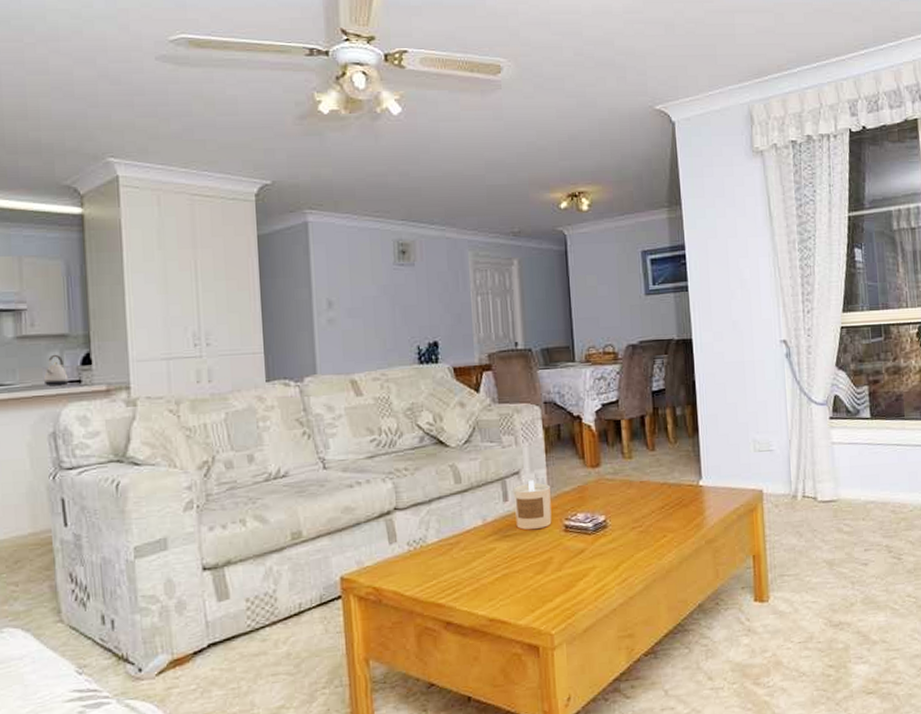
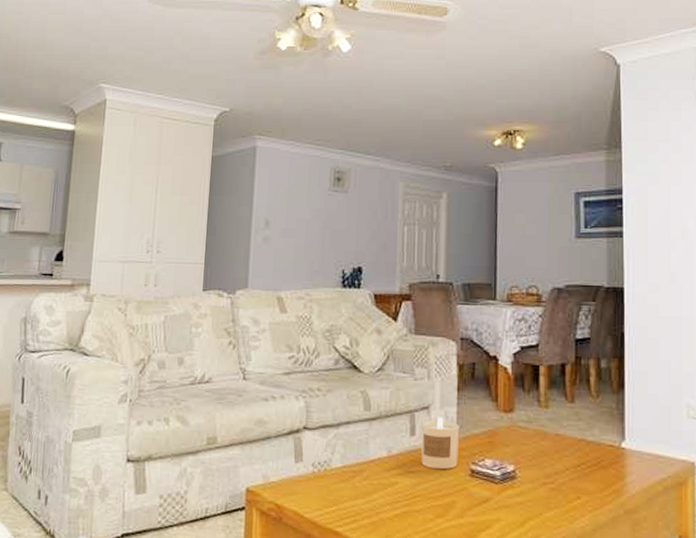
kettle: present [43,354,69,387] -> none [24,249,44,278]

